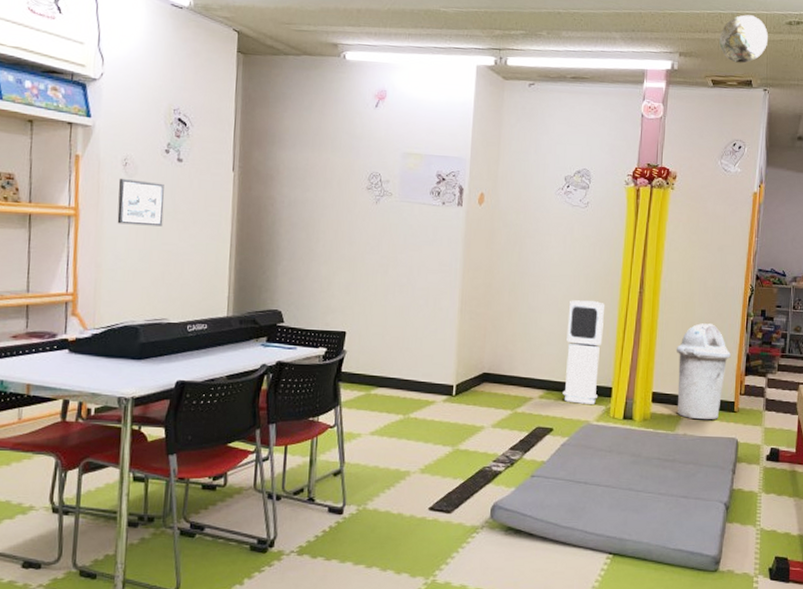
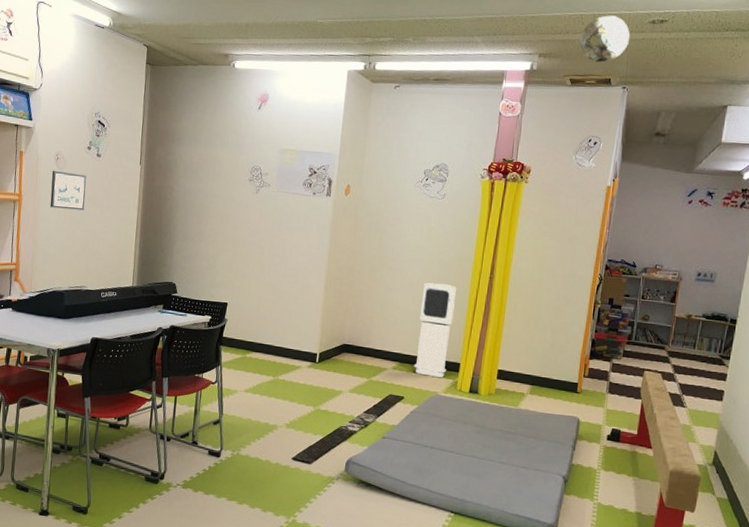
trash can: present [676,322,731,420] -> none [521,308,576,399]

